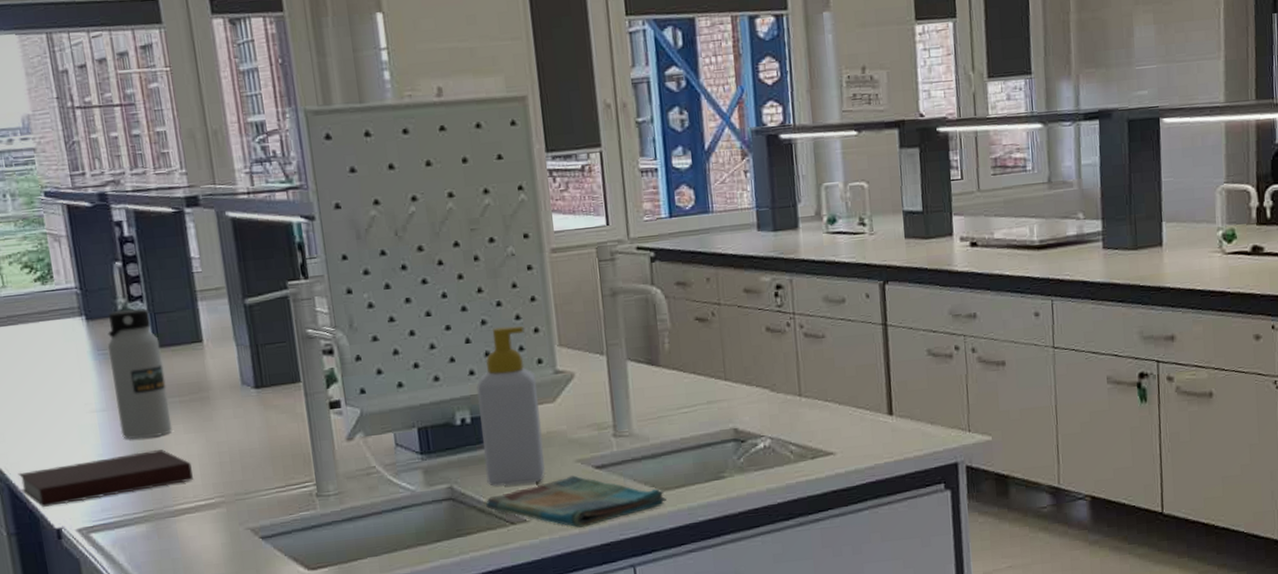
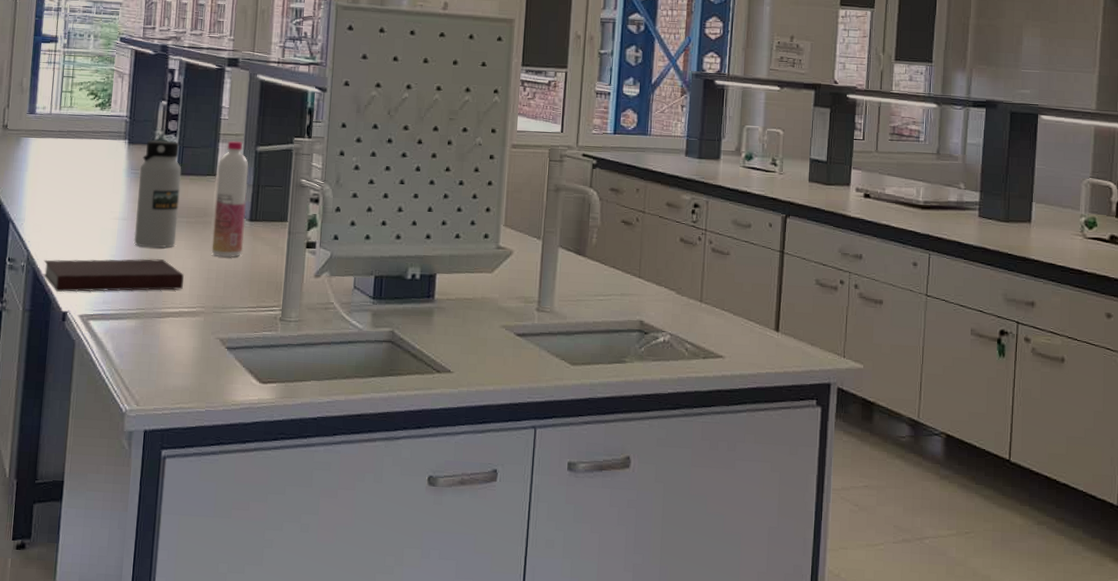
beverage bottle: none [201,296,255,436] -> present [211,140,249,257]
soap bottle: present [476,326,546,486] -> none [424,202,481,339]
dish towel: present [486,475,666,528] -> none [419,338,573,386]

